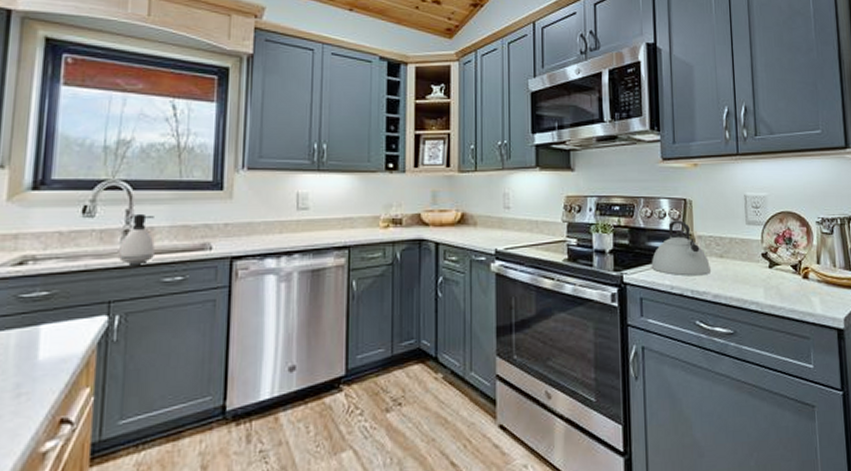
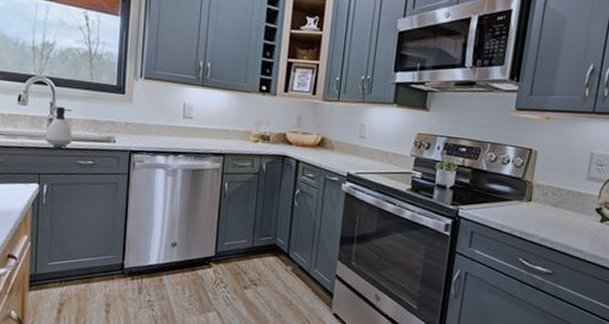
kettle: present [651,220,710,276] -> none [486,167,543,220]

